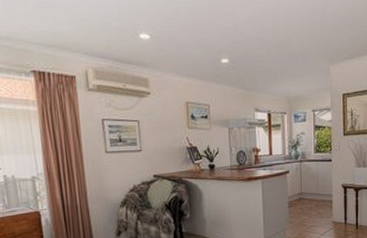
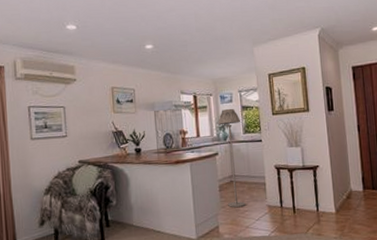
floor lamp: none [291,127,313,223] -> present [218,108,246,208]

